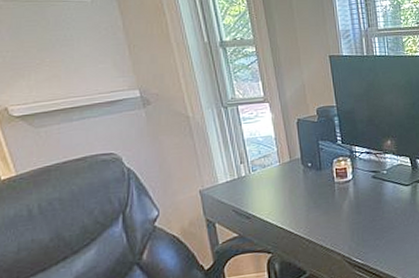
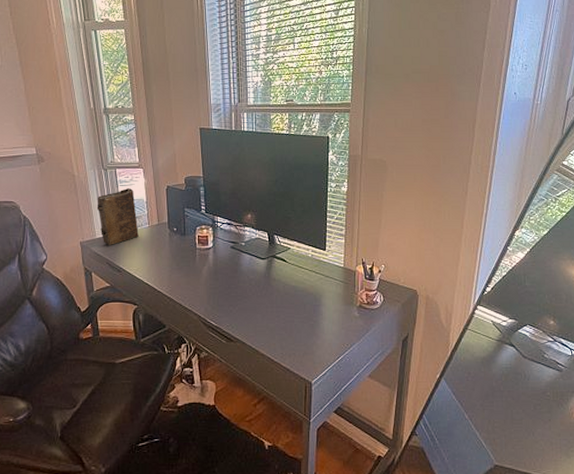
book: none [217,124,269,192] -> present [96,187,139,246]

